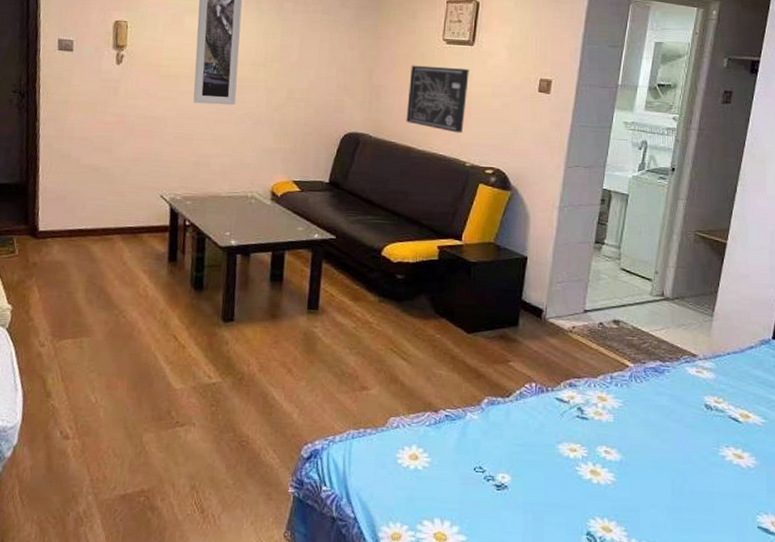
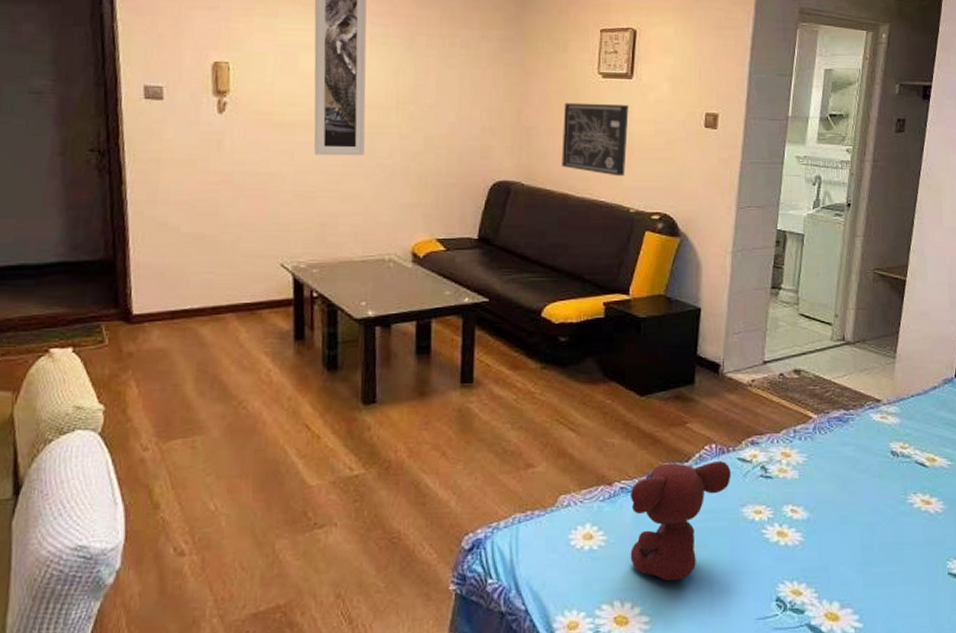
teddy bear: none [451,396,549,506] -> present [630,461,732,581]

